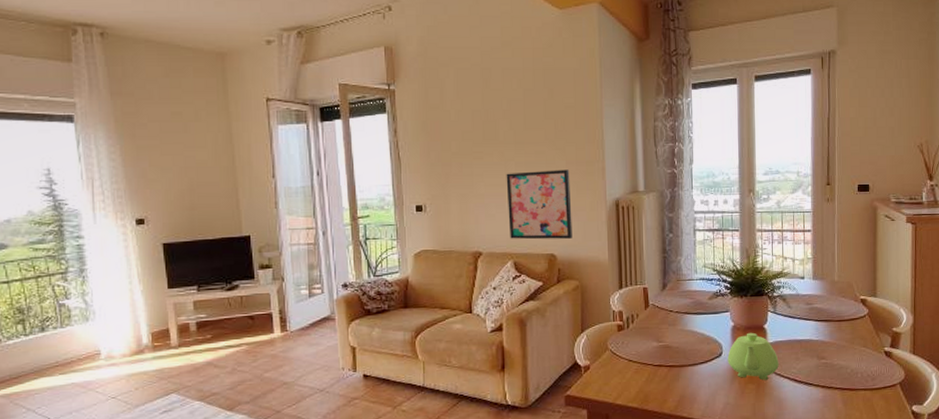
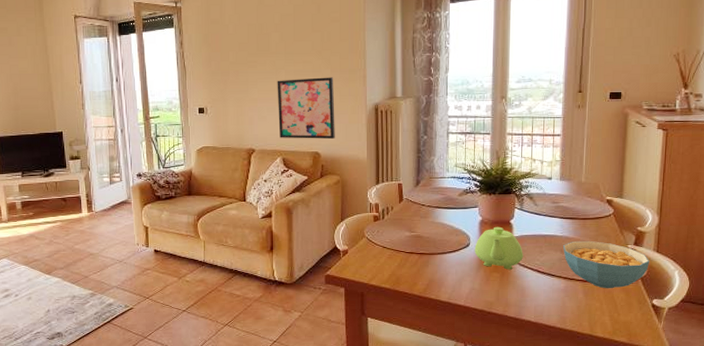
cereal bowl: none [820,344,907,397] -> present [563,240,649,289]

